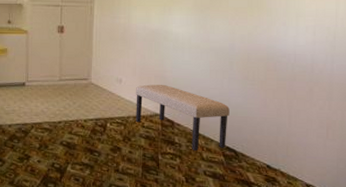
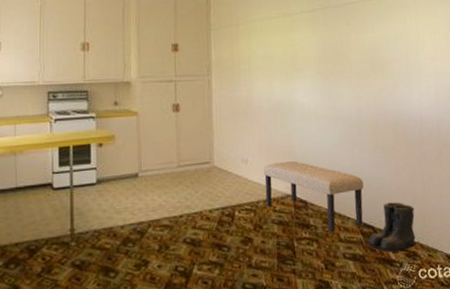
boots: none [229,130,279,176] -> present [368,202,416,252]

